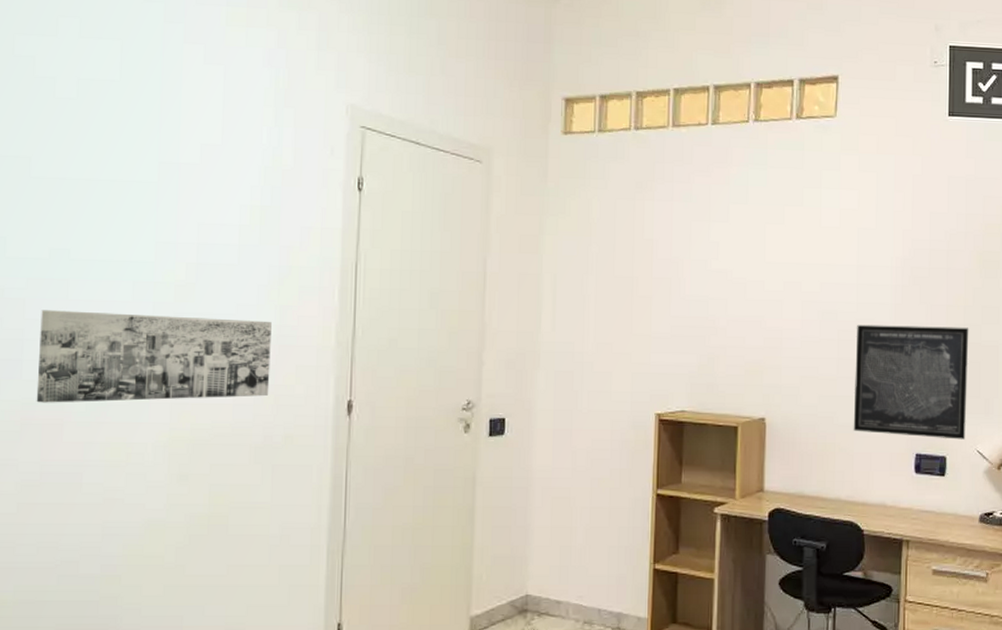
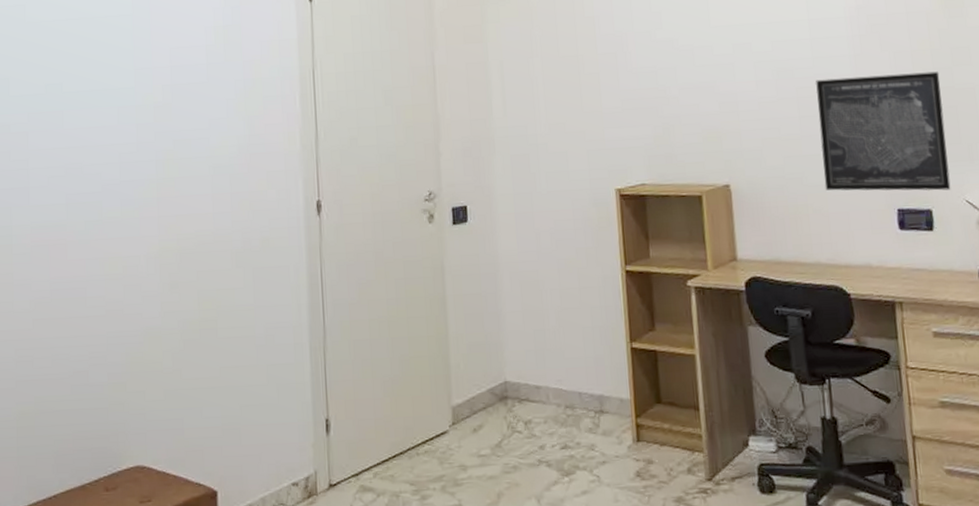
wall art: present [36,310,272,403] -> none [42,132,244,226]

